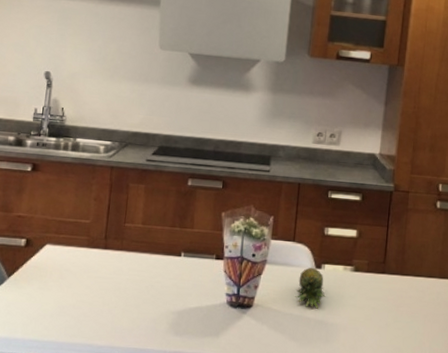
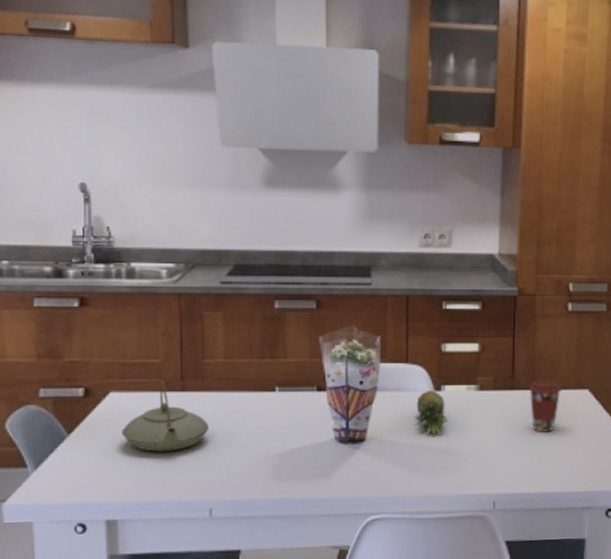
teapot: none [51,238,123,300] -> present [122,380,208,452]
coffee cup: none [397,266,427,316] -> present [528,379,562,433]

